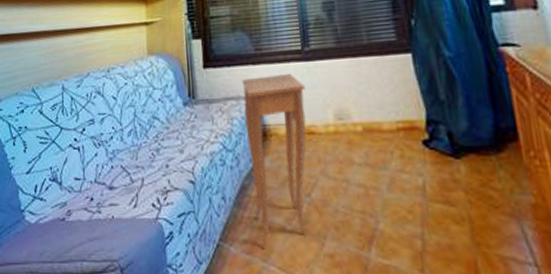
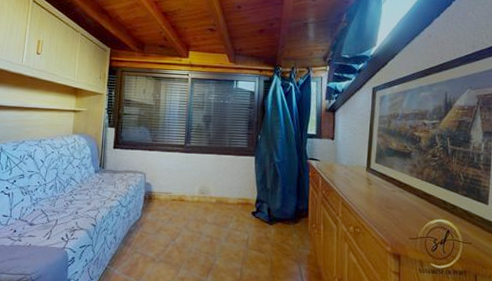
side table: present [241,73,308,249] -> none [135,159,183,272]

